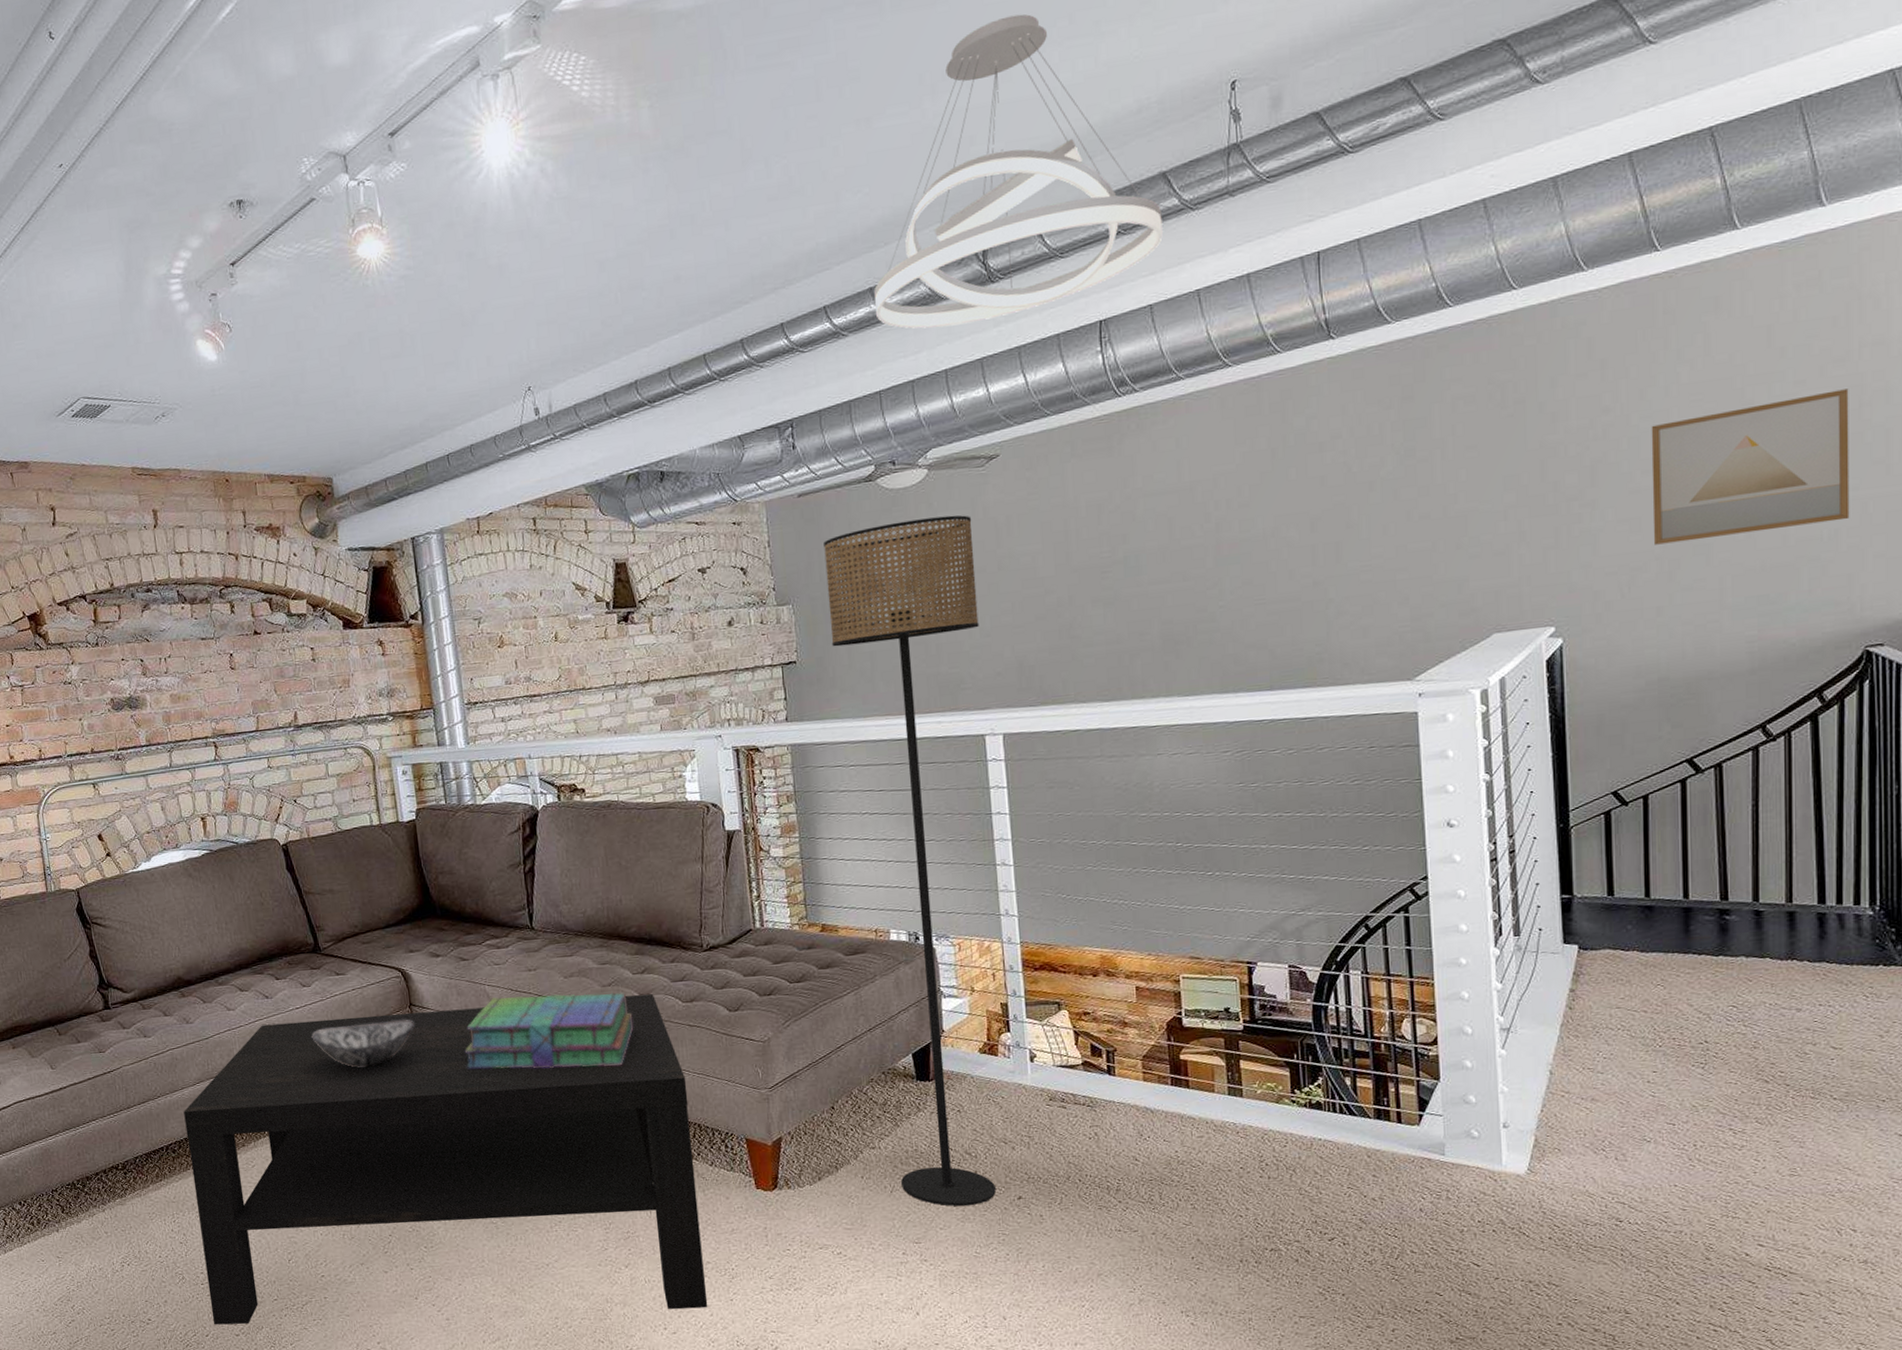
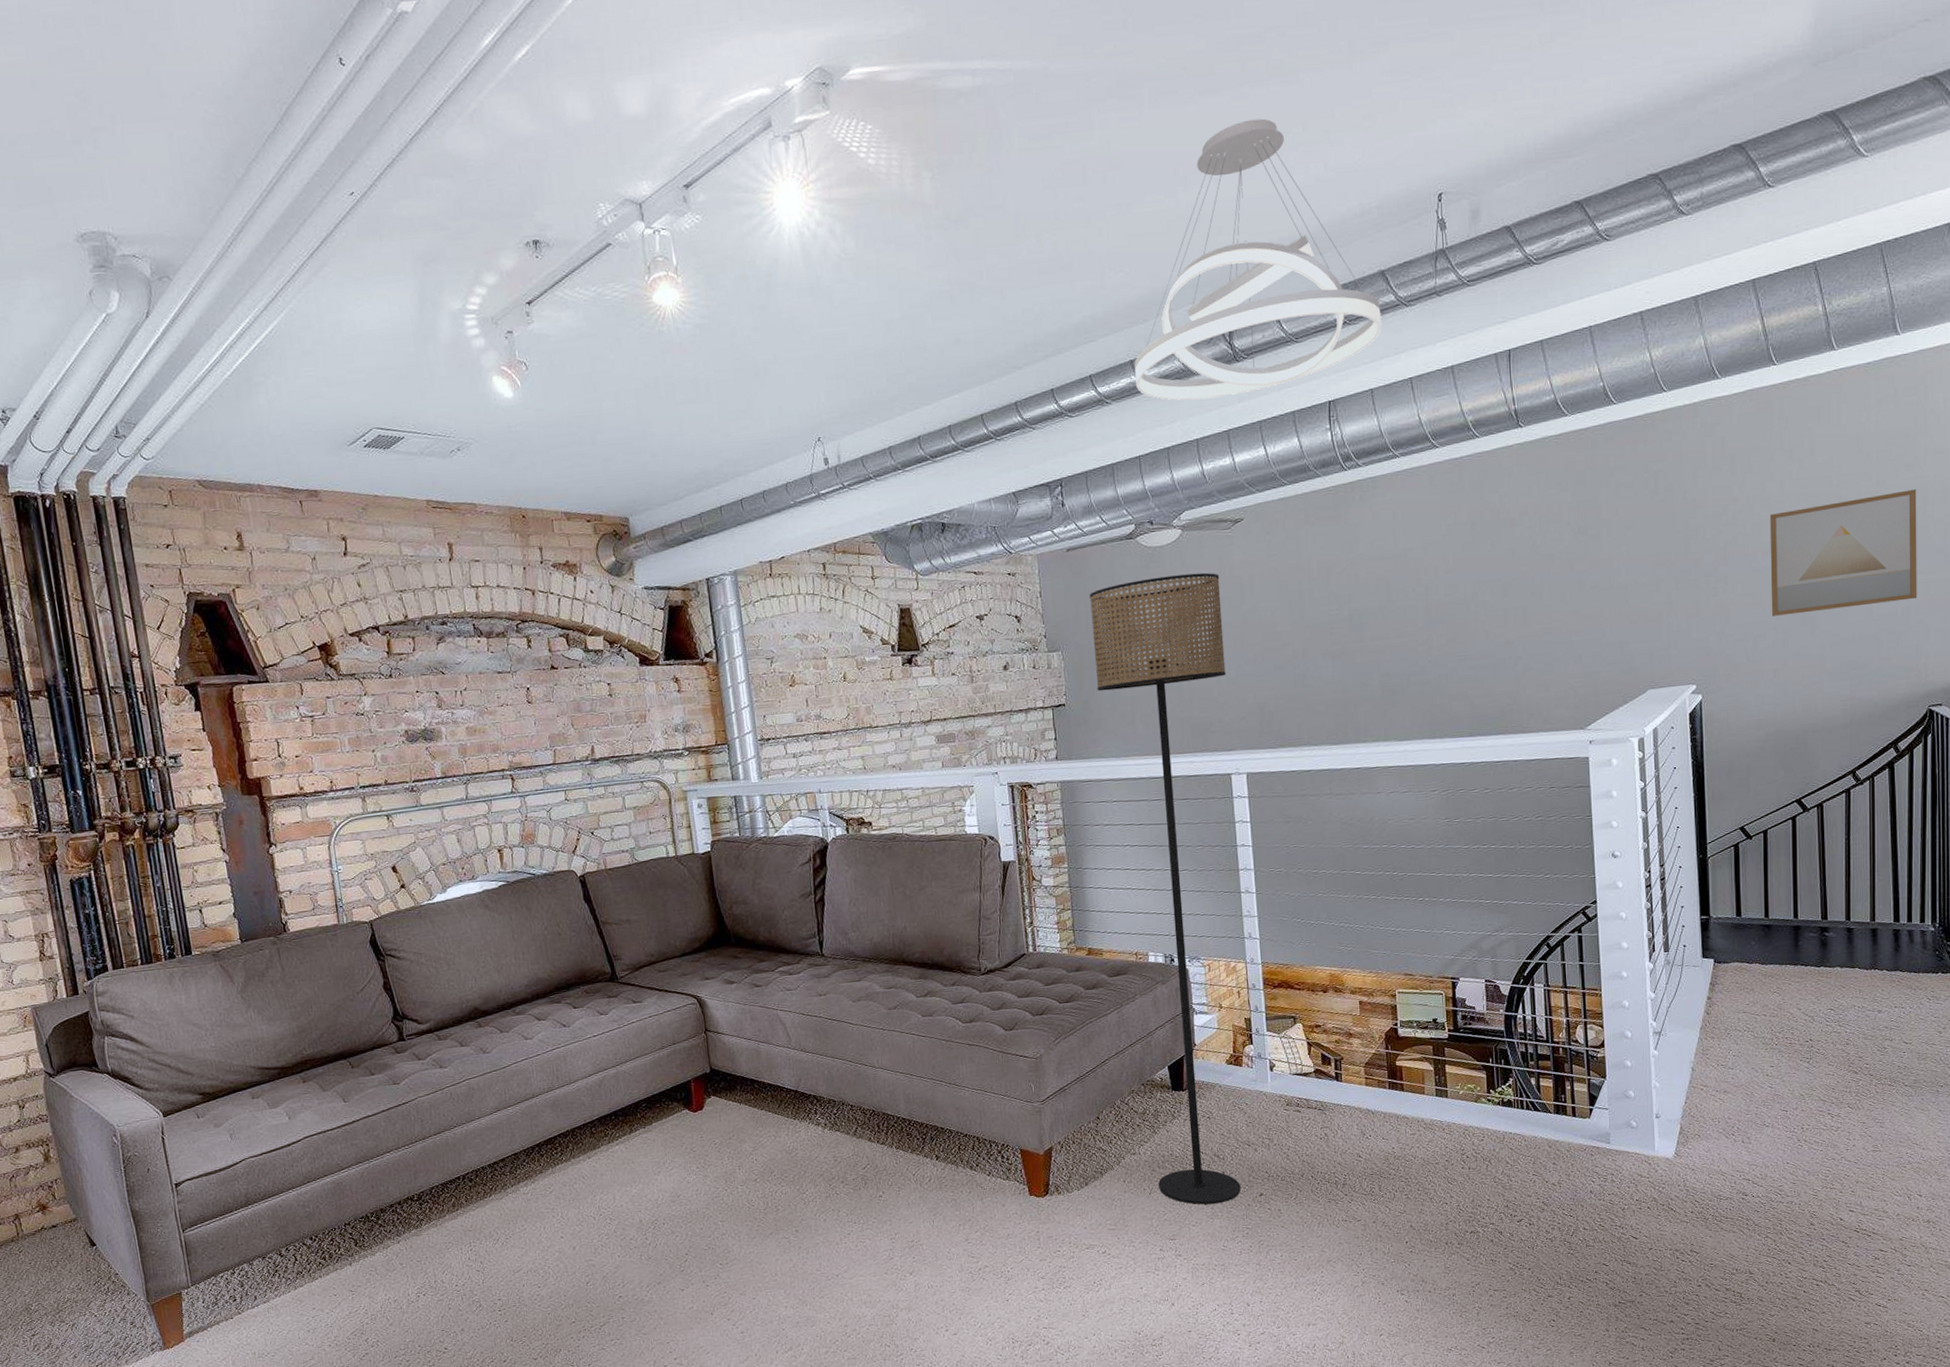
coffee table: present [183,994,708,1325] -> none [480,1016,986,1350]
decorative bowl: present [311,1020,414,1068] -> none [609,1045,710,1093]
stack of books: present [465,993,633,1069] -> none [759,1015,917,1091]

